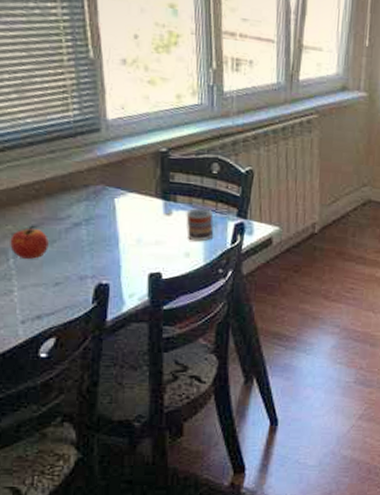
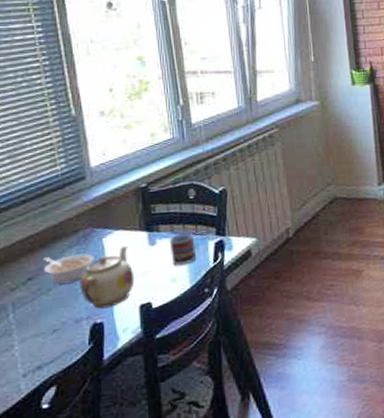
fruit: present [10,228,49,260] -> none [9,280,45,312]
legume: none [48,208,104,239] -> present [43,253,95,285]
teapot: none [86,210,146,271] -> present [79,245,135,309]

